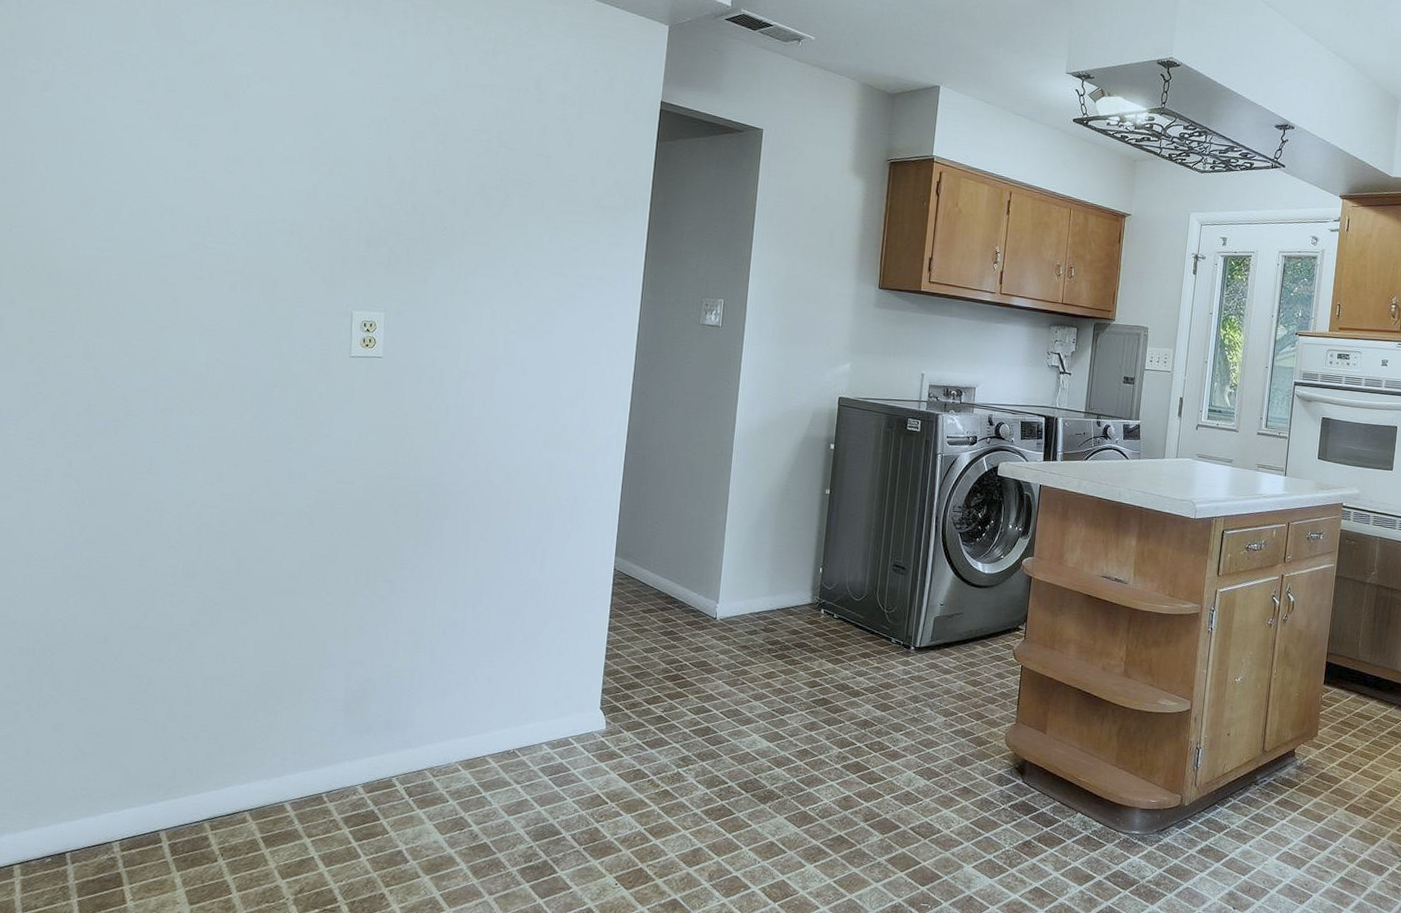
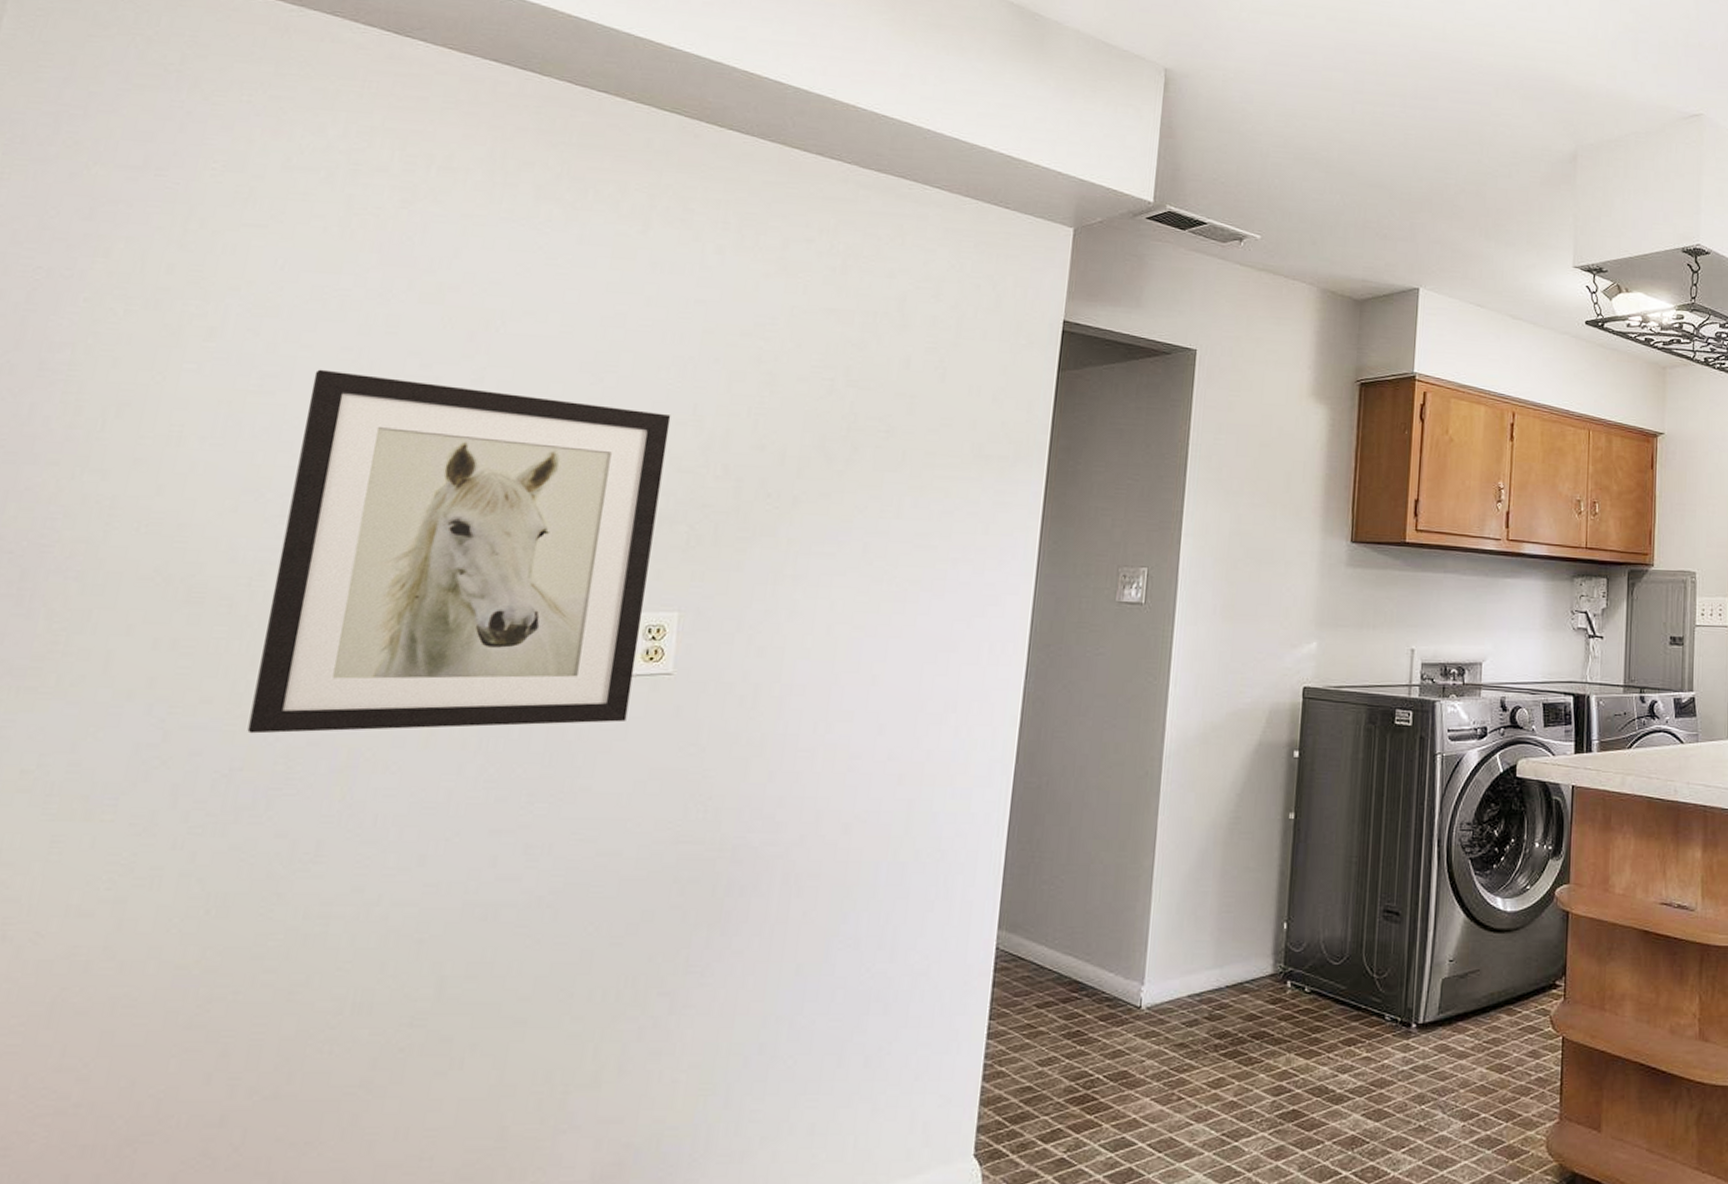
wall art: none [97,116,373,390] -> present [247,369,671,734]

